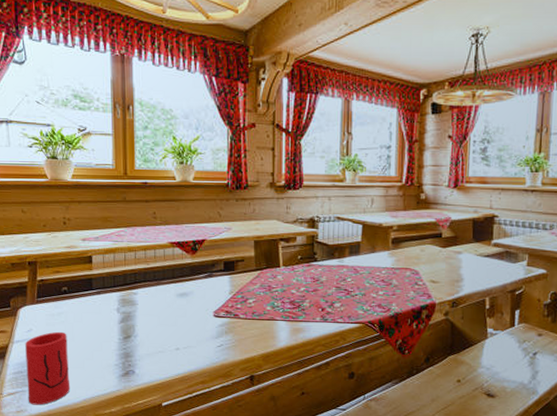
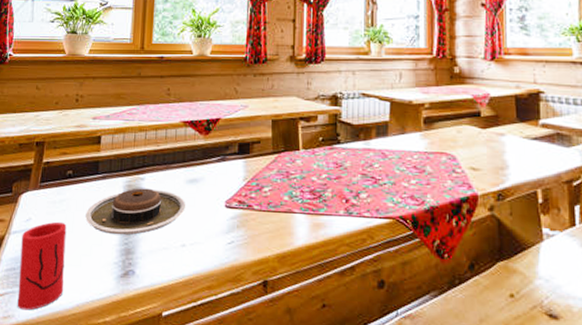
plate: none [84,301,178,342] -> present [85,188,186,235]

